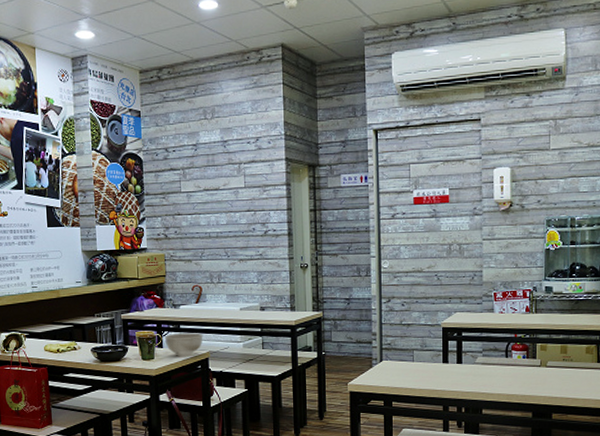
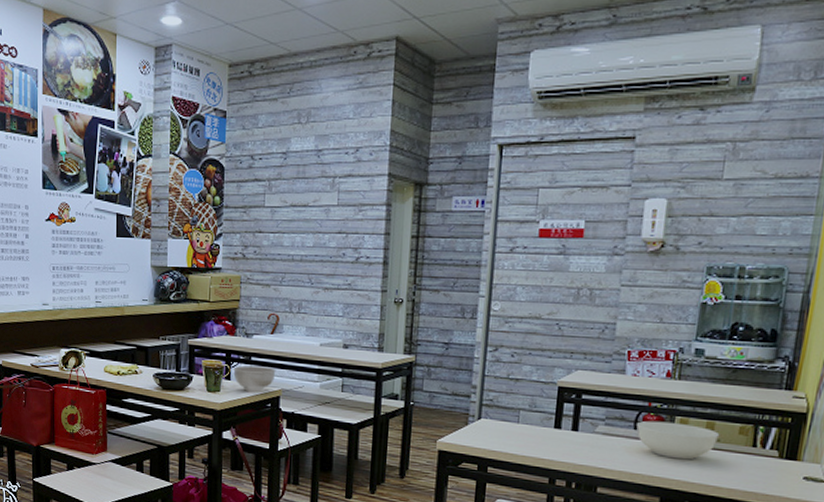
bowl: none [508,348,572,379] -> present [636,420,720,460]

